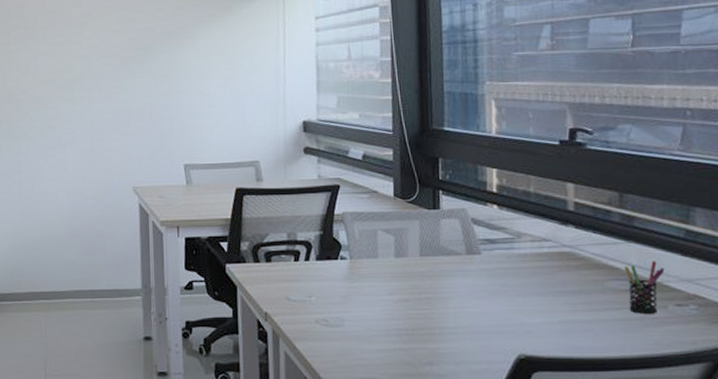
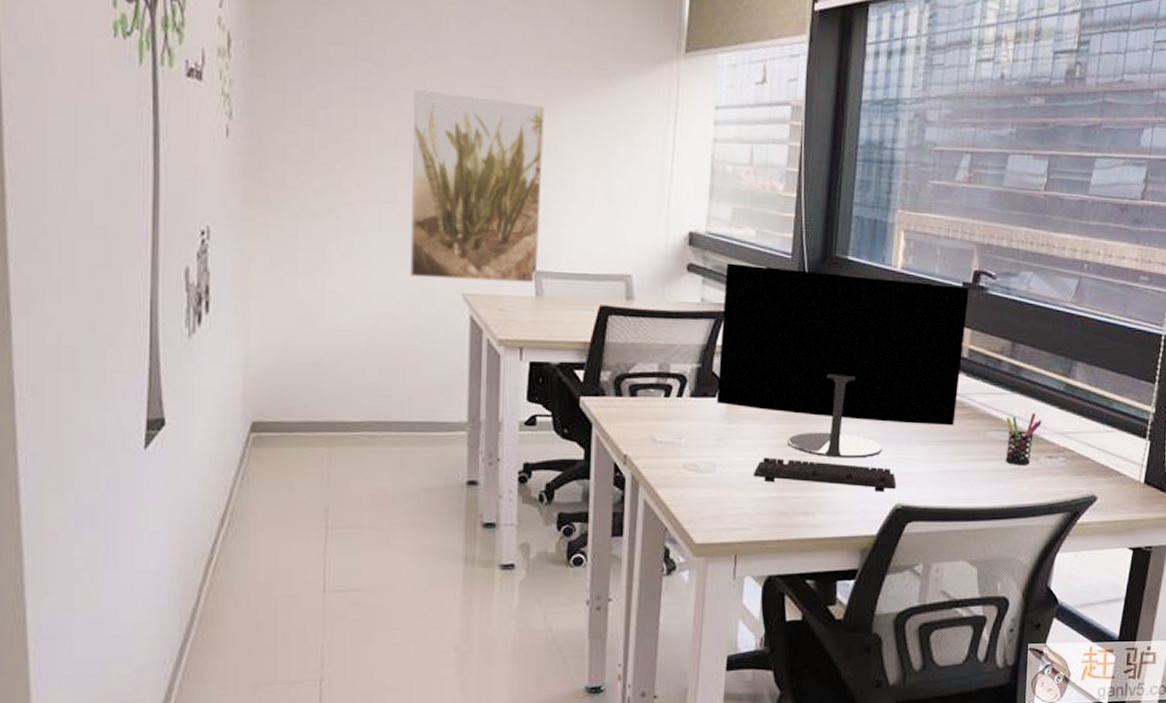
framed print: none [92,36,187,177] -> present [410,90,544,283]
monitor: none [336,142,570,311] -> present [716,262,969,458]
keyboard: none [377,311,517,343] -> present [752,457,897,493]

